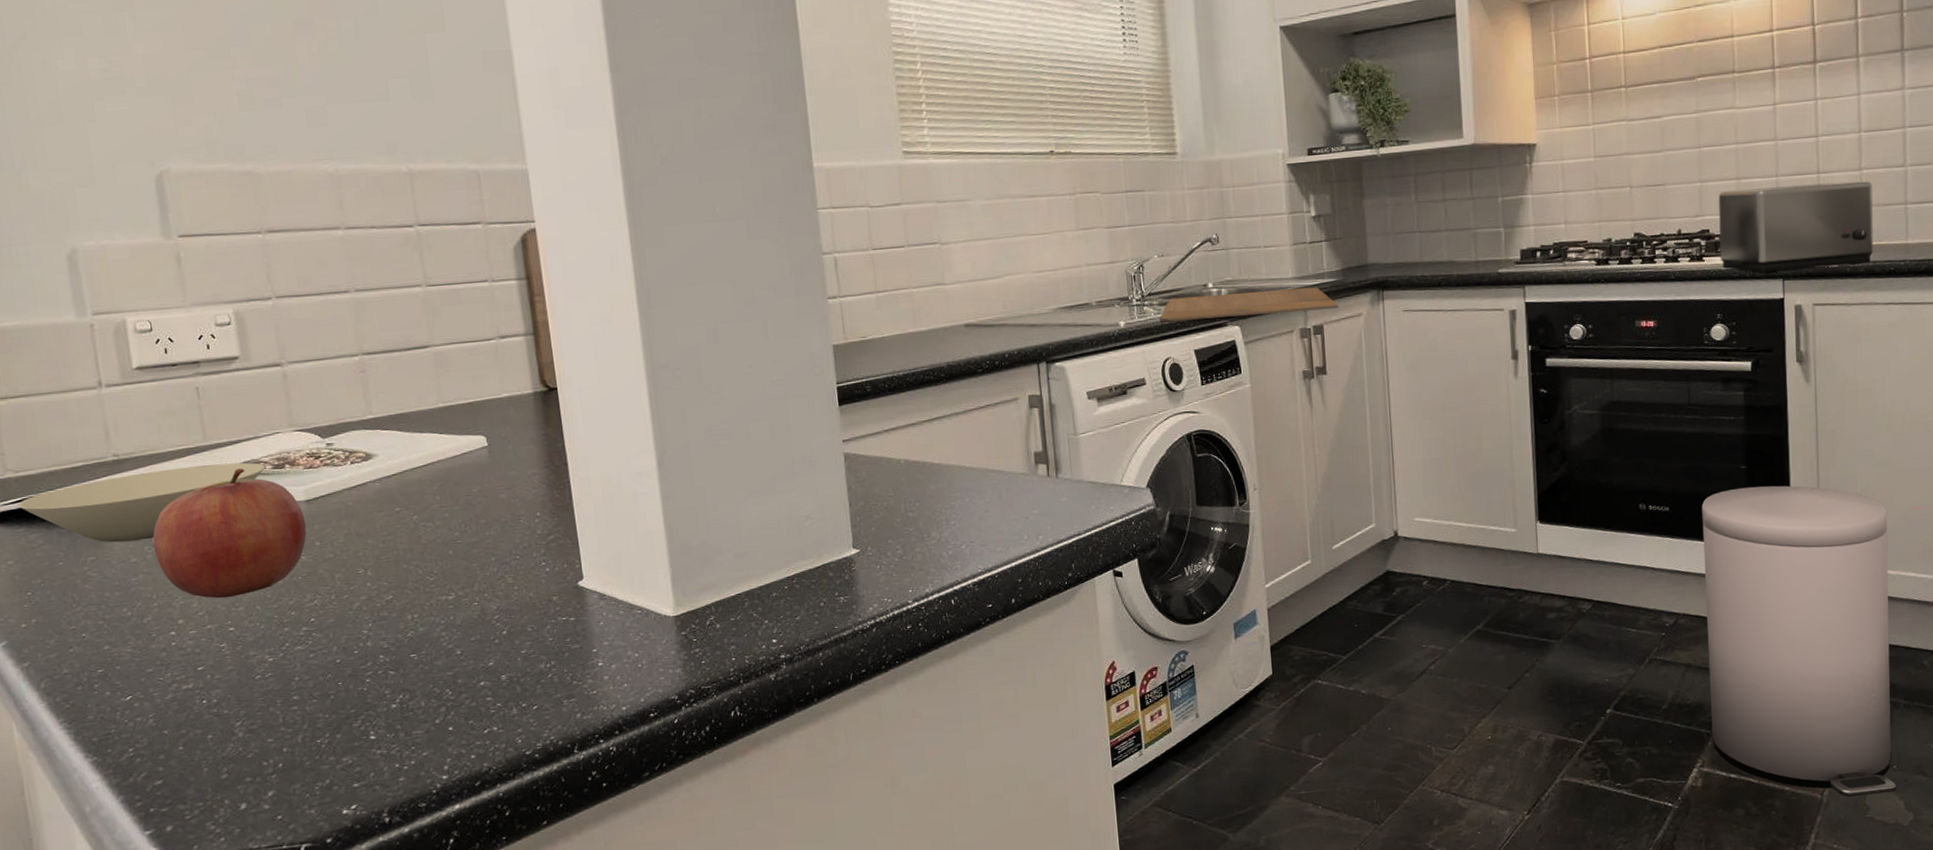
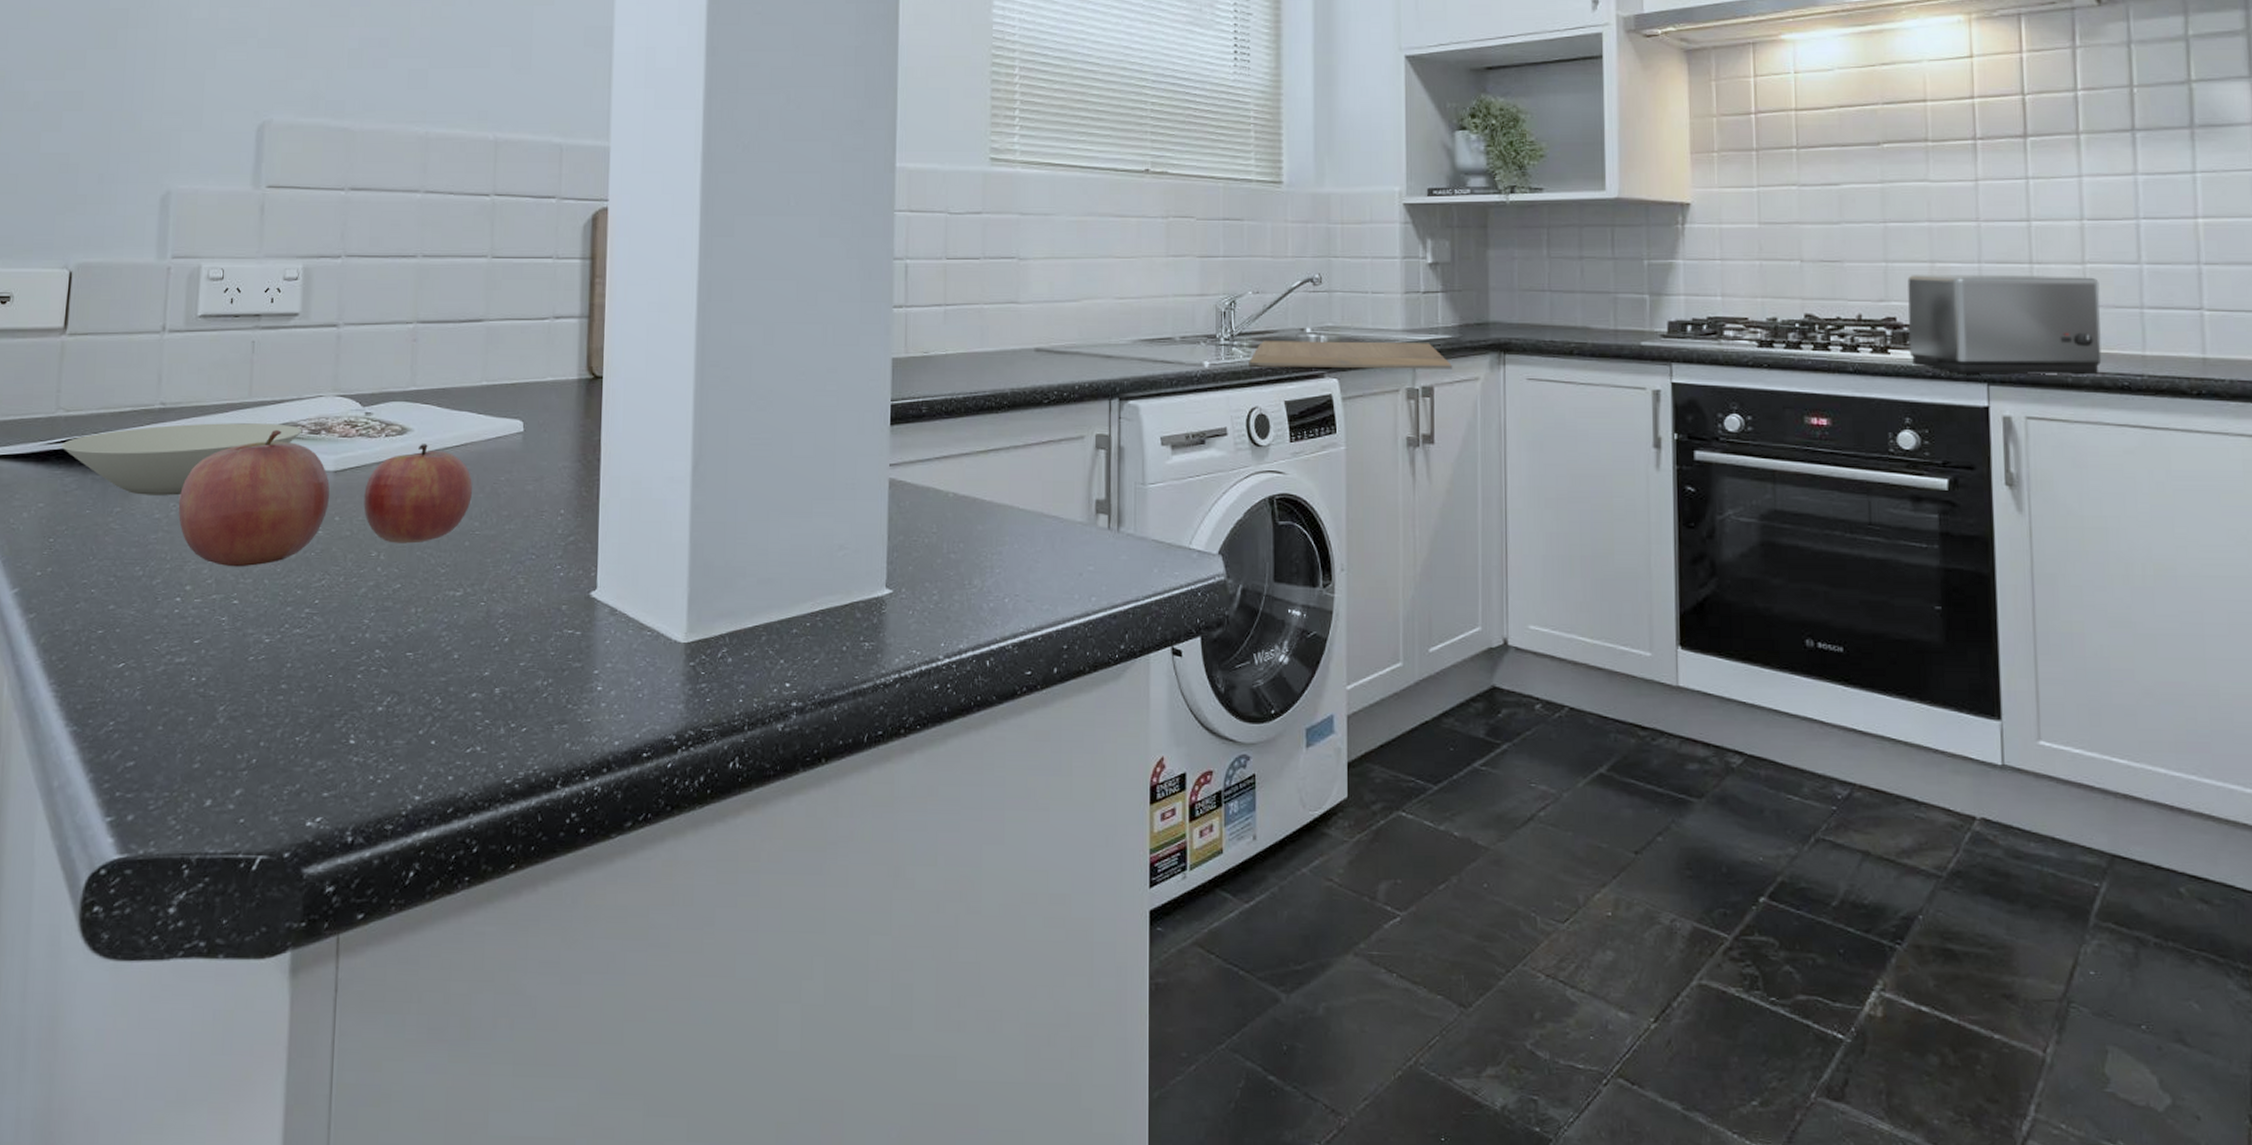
fruit: none [340,466,448,560] -> present [364,444,472,544]
pedal bin: present [1701,485,1897,798] -> none [1884,633,2148,1062]

